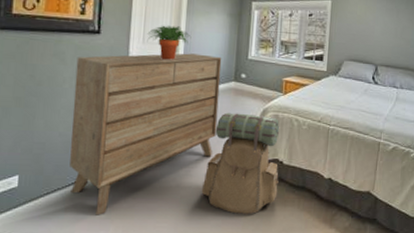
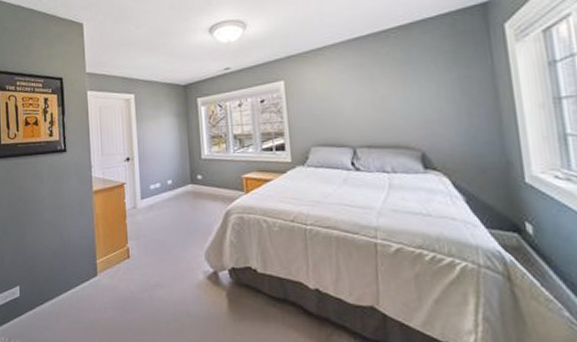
dresser: present [70,53,222,215] -> none [51,159,181,326]
potted plant: present [147,25,192,60] -> none [104,135,144,169]
backpack: present [201,112,280,215] -> none [174,217,256,331]

